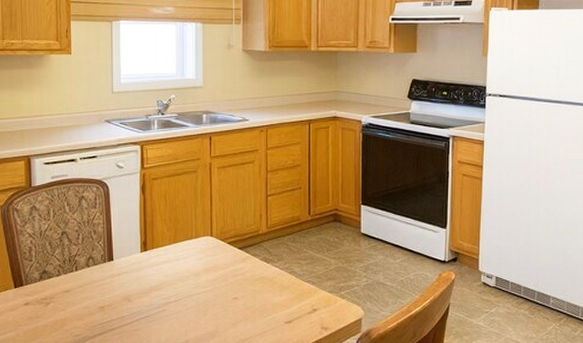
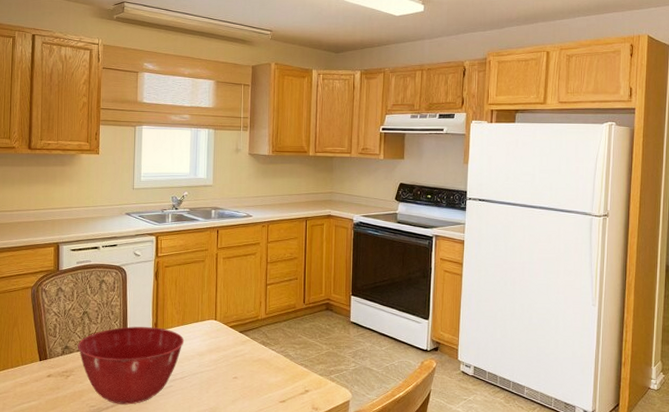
mixing bowl: none [57,246,178,332] -> present [78,326,185,405]

